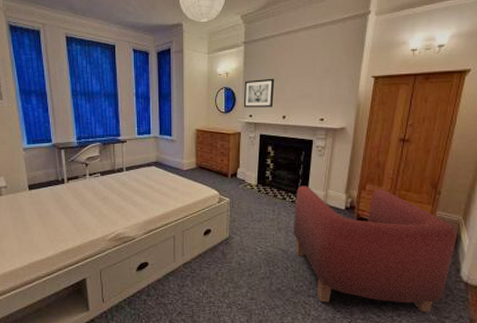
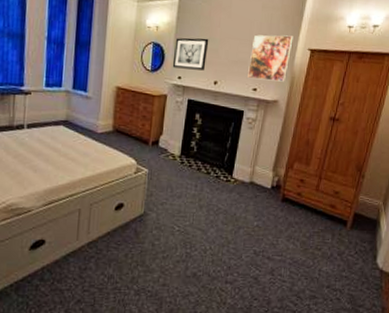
armchair: present [293,185,458,312] -> none [215,160,378,300]
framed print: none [314,66,356,110] -> present [248,35,294,82]

